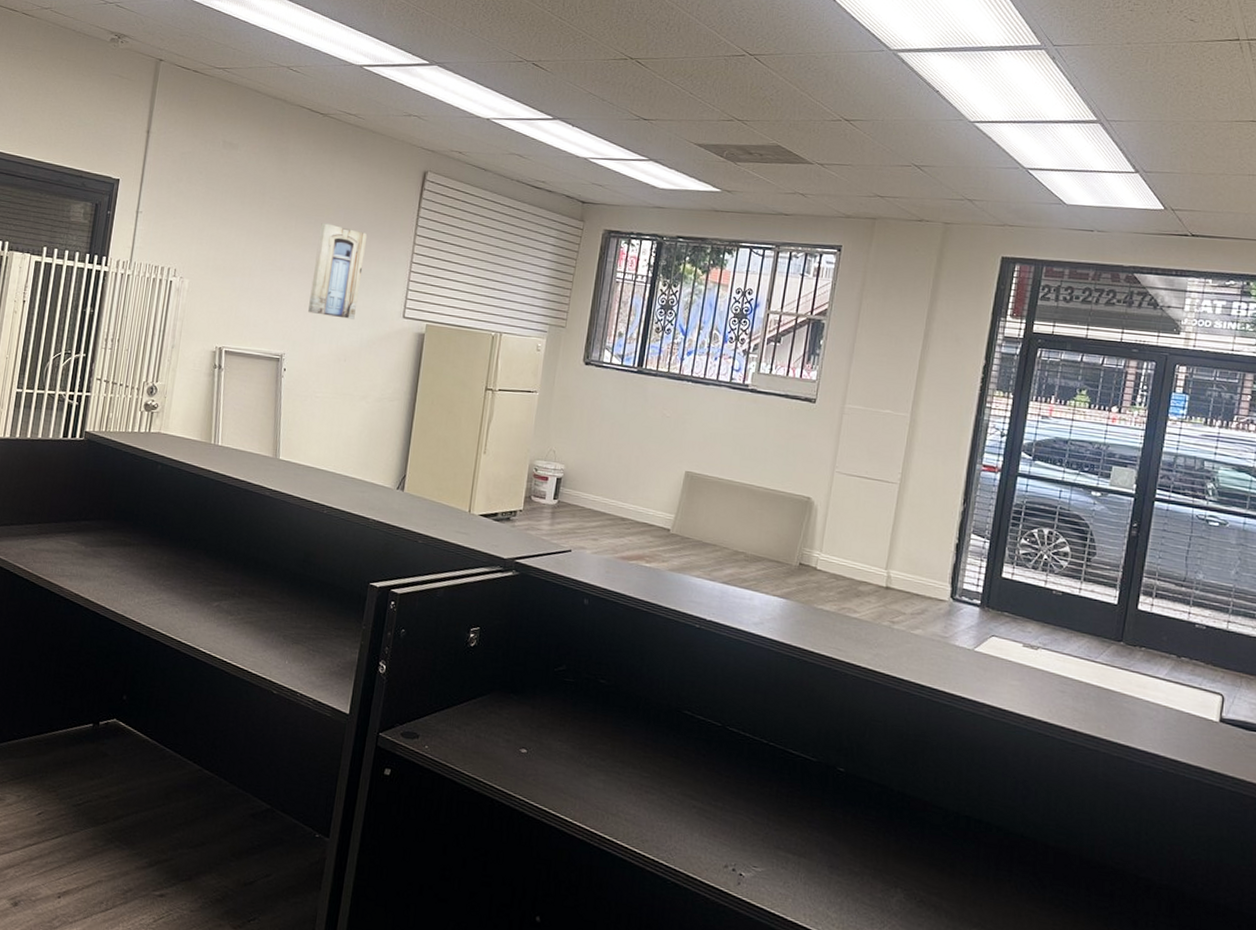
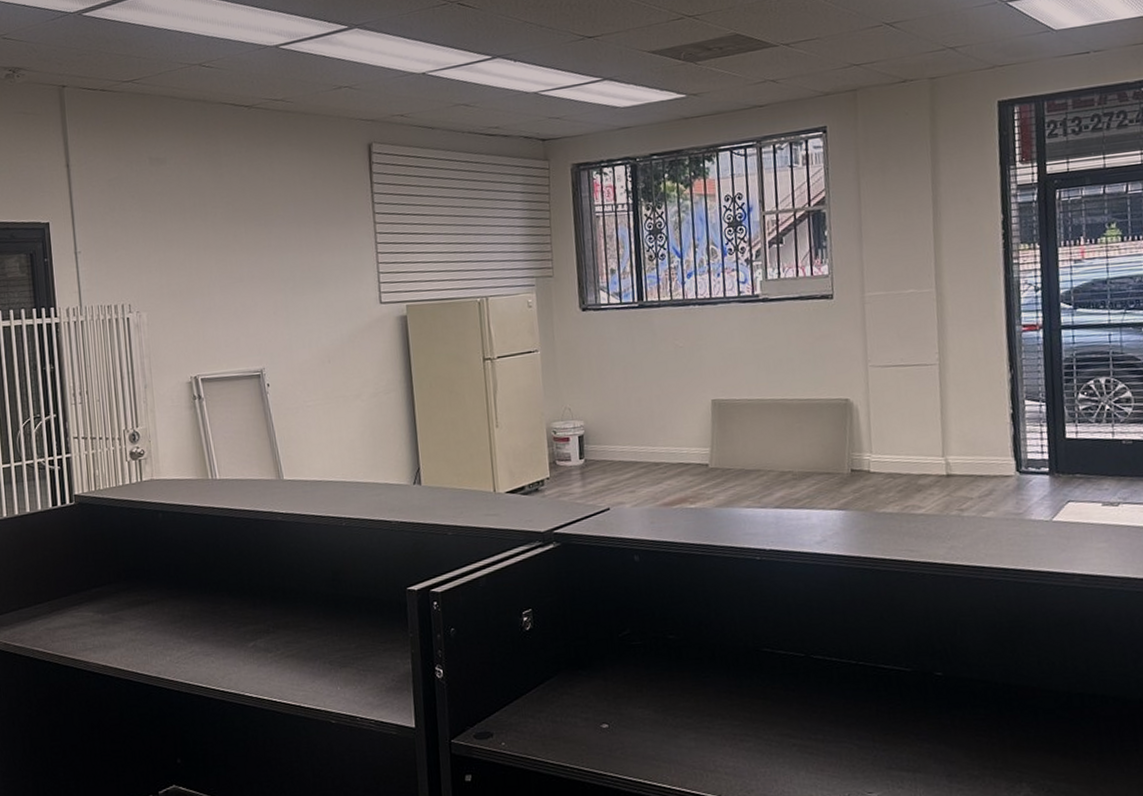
wall art: present [308,223,368,319] -> none [272,221,330,320]

